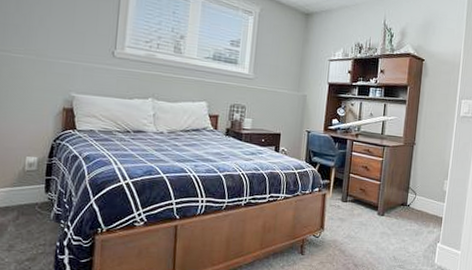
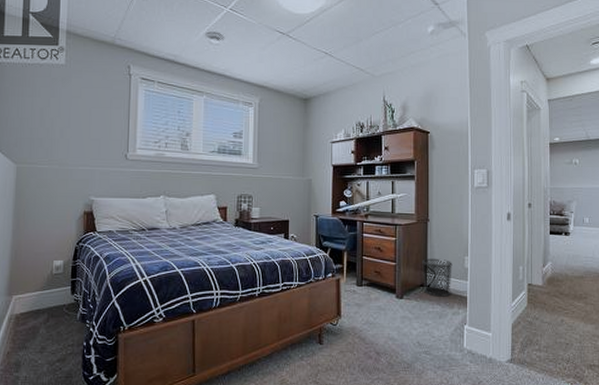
waste bin: none [404,179,433,216] -> present [422,258,453,297]

